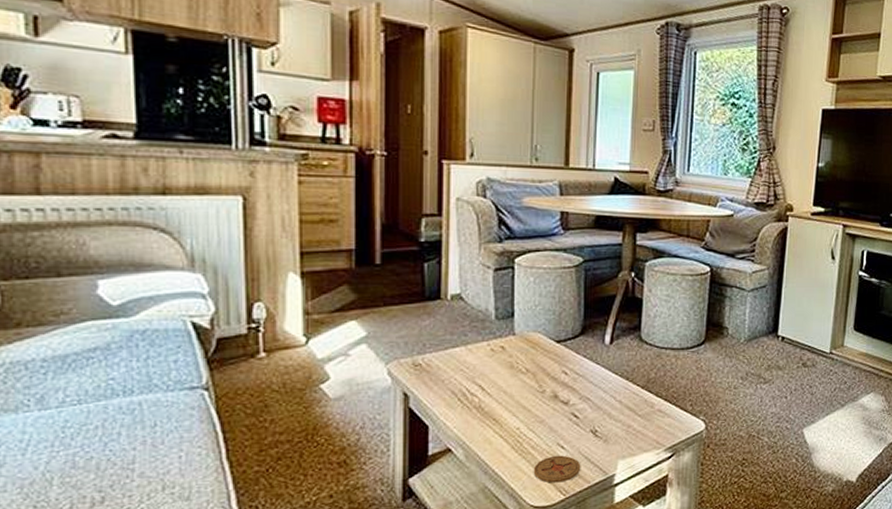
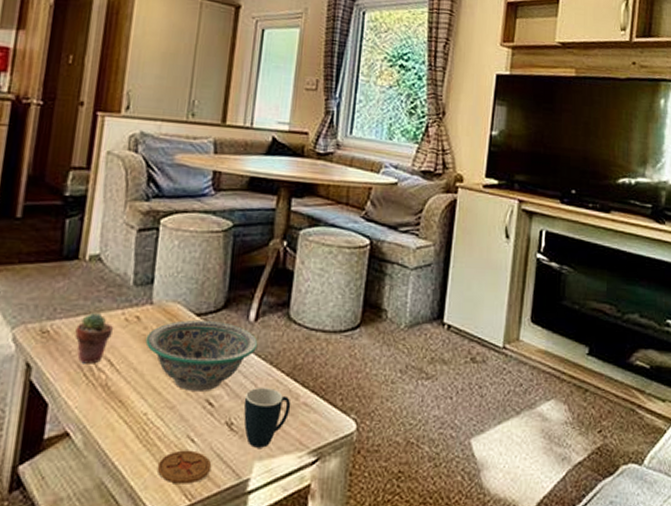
potted succulent: none [446,345,482,390] -> present [75,312,114,364]
decorative bowl: none [512,345,614,407] -> present [145,319,258,391]
mug: none [606,399,647,449] -> present [244,387,291,448]

